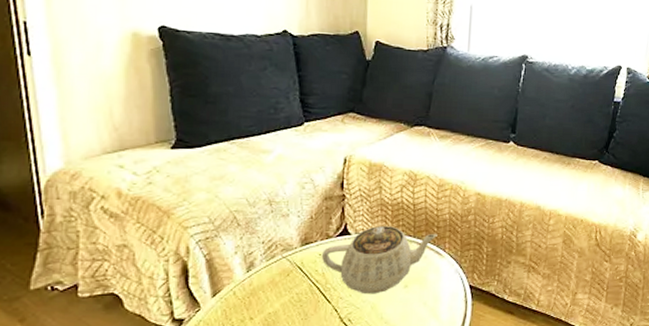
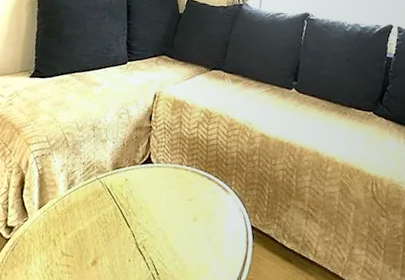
teapot: present [321,226,437,294] -> none [127,158,225,224]

